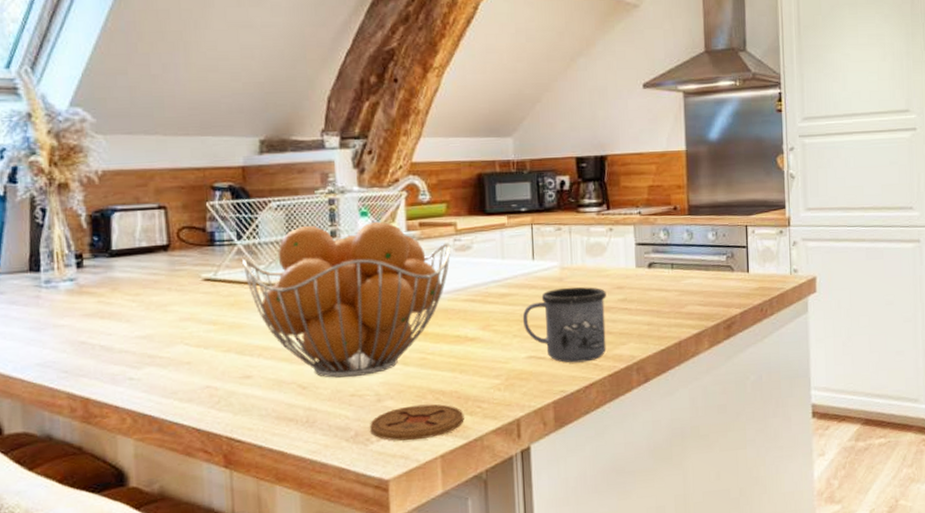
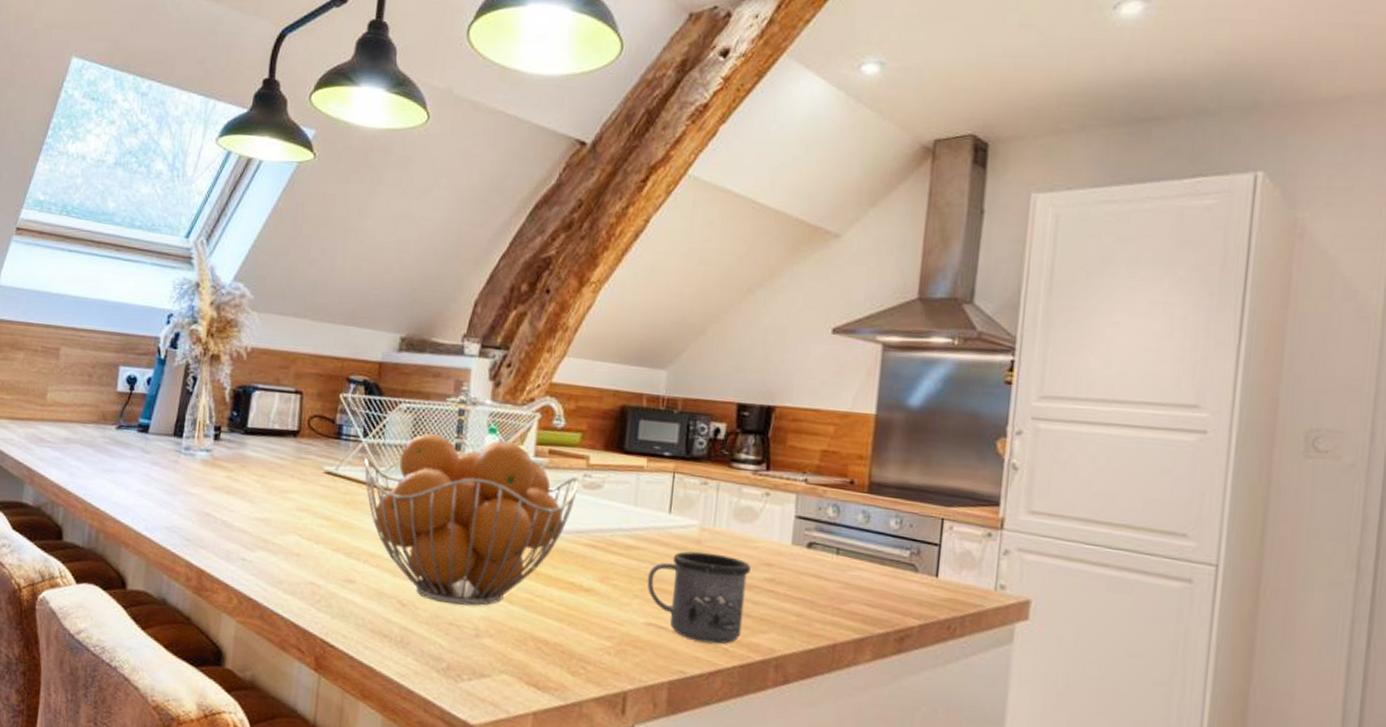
coaster: present [370,404,464,441] -> none [463,648,566,690]

